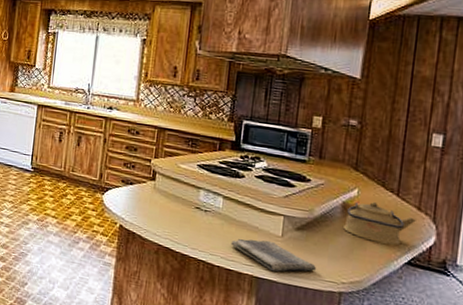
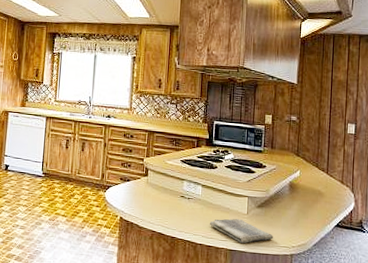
kettle: present [344,201,416,245] -> none [291,179,341,213]

